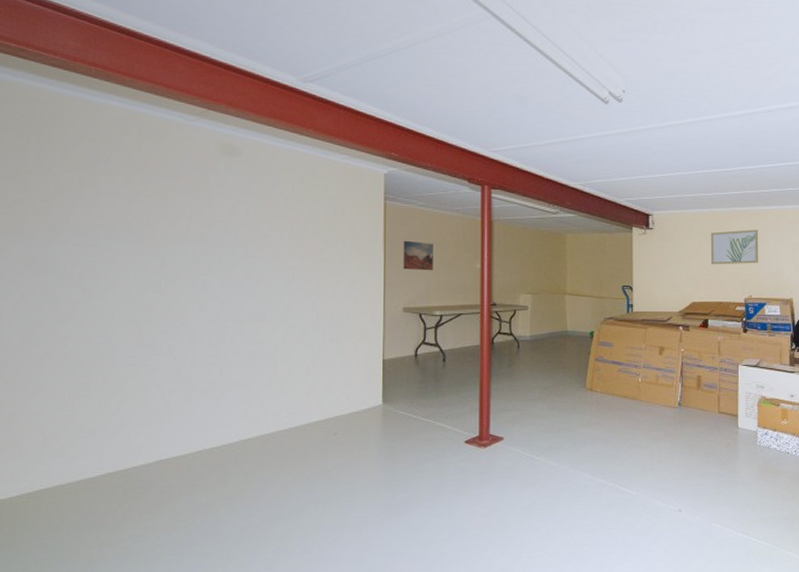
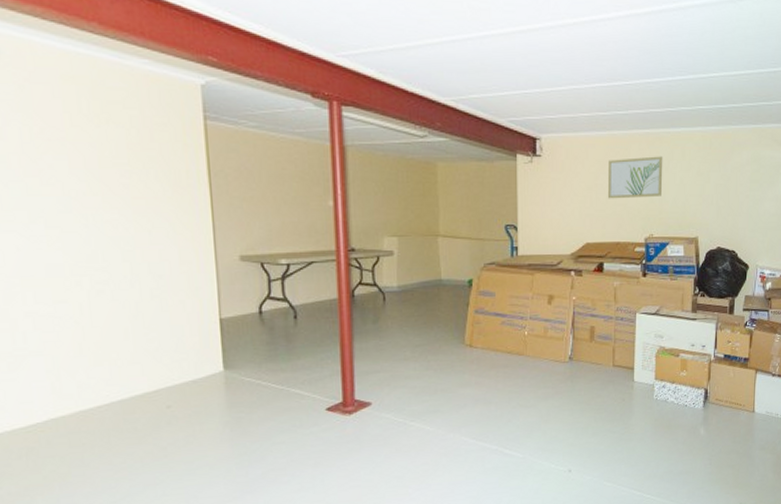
wall art: present [403,240,433,271] -> none [233,172,274,210]

